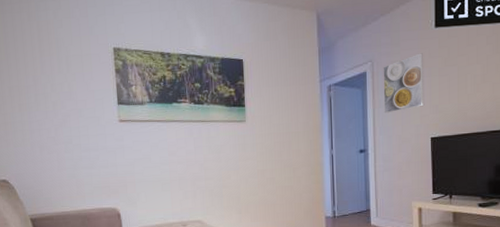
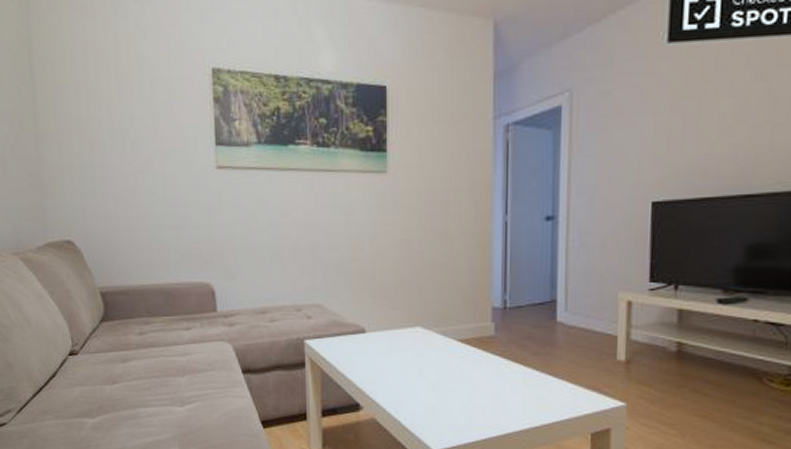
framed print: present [383,53,425,114] -> none [584,79,648,166]

